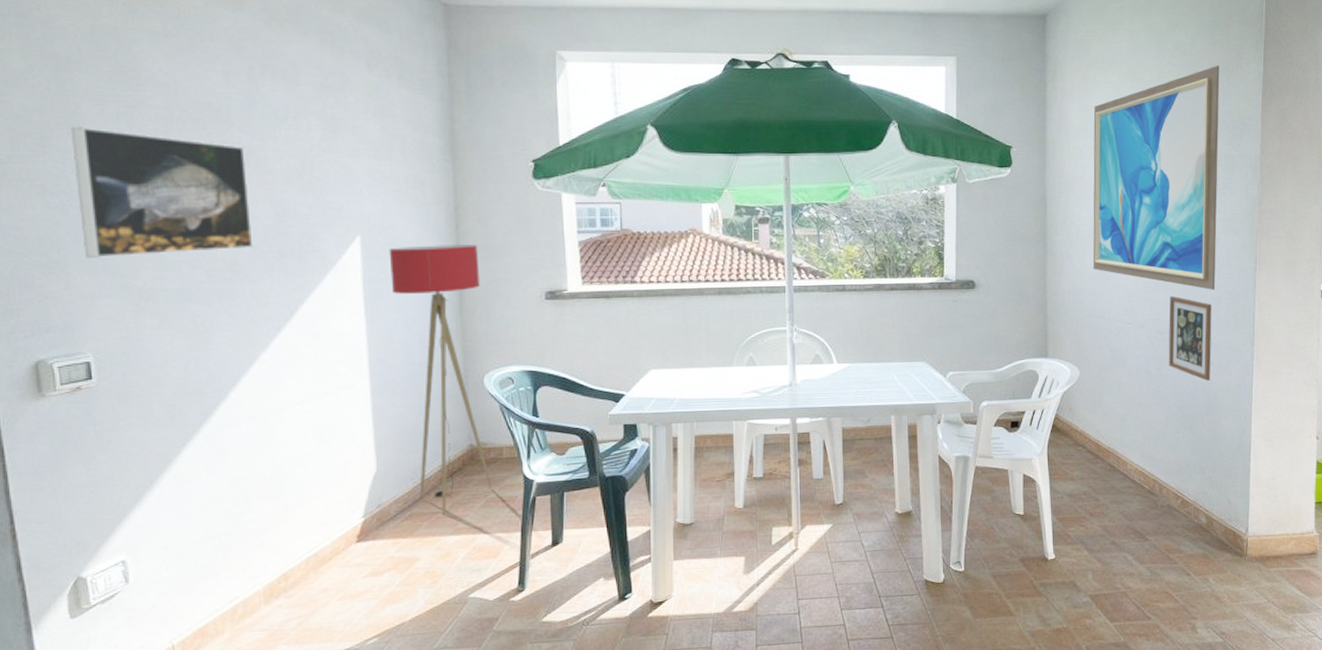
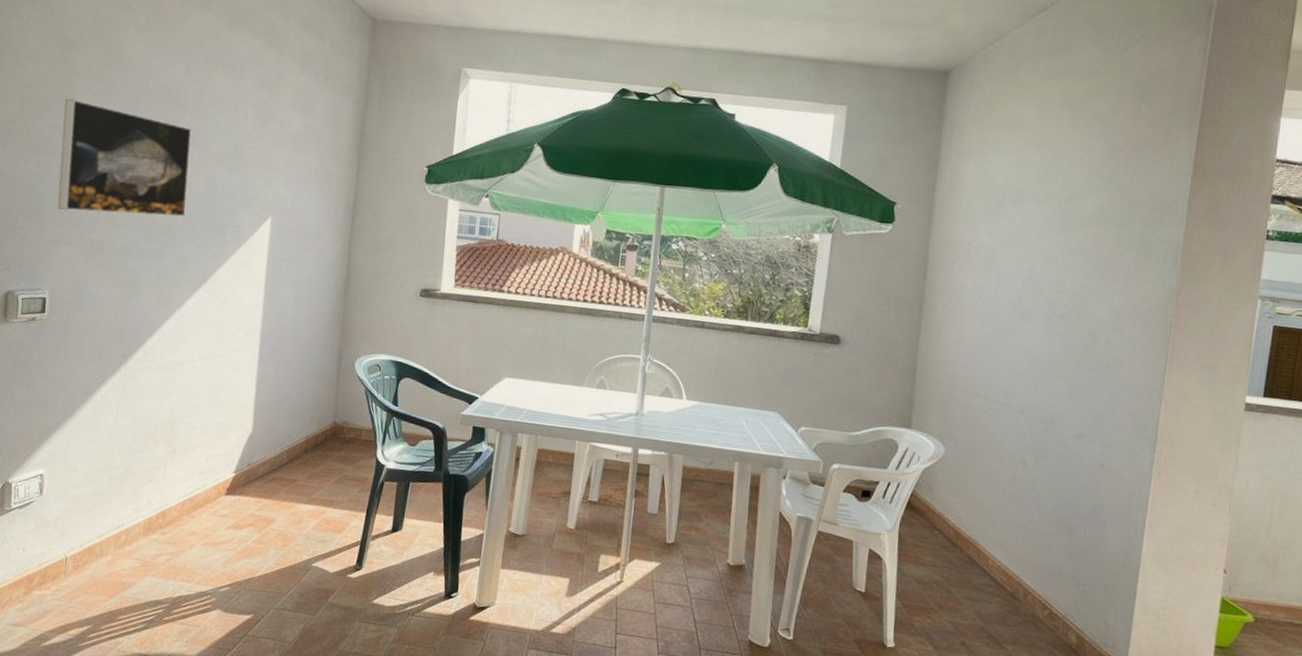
floor lamp: present [389,244,493,515] -> none [284,231,368,484]
wall art: present [1093,65,1220,290] -> none [972,140,1143,384]
picture frame: present [1168,296,1212,381] -> none [1049,383,1108,484]

